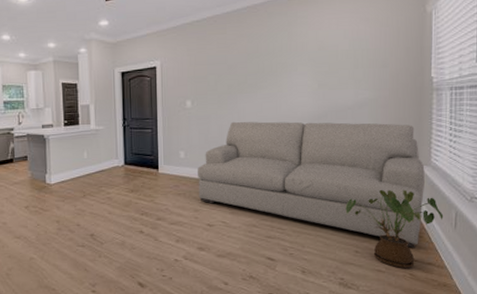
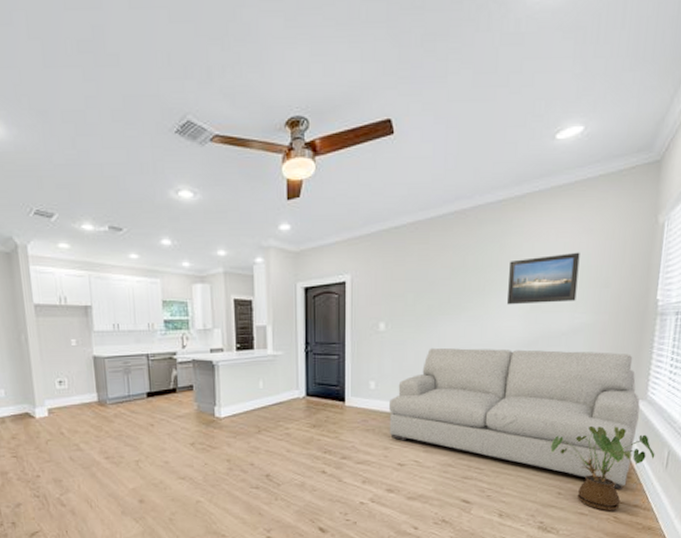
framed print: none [298,37,359,84] -> present [507,252,580,305]

